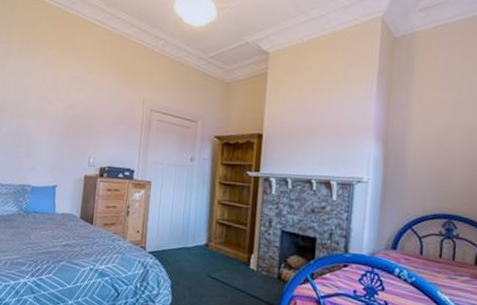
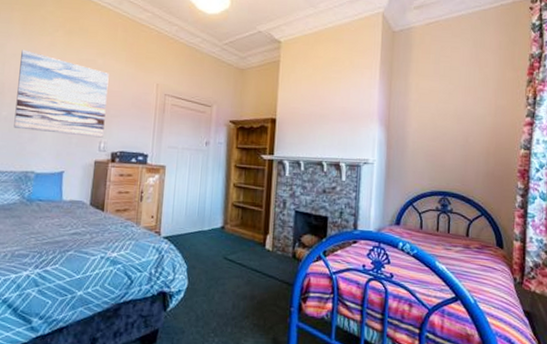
wall art: none [12,68,98,153] -> present [13,49,109,138]

